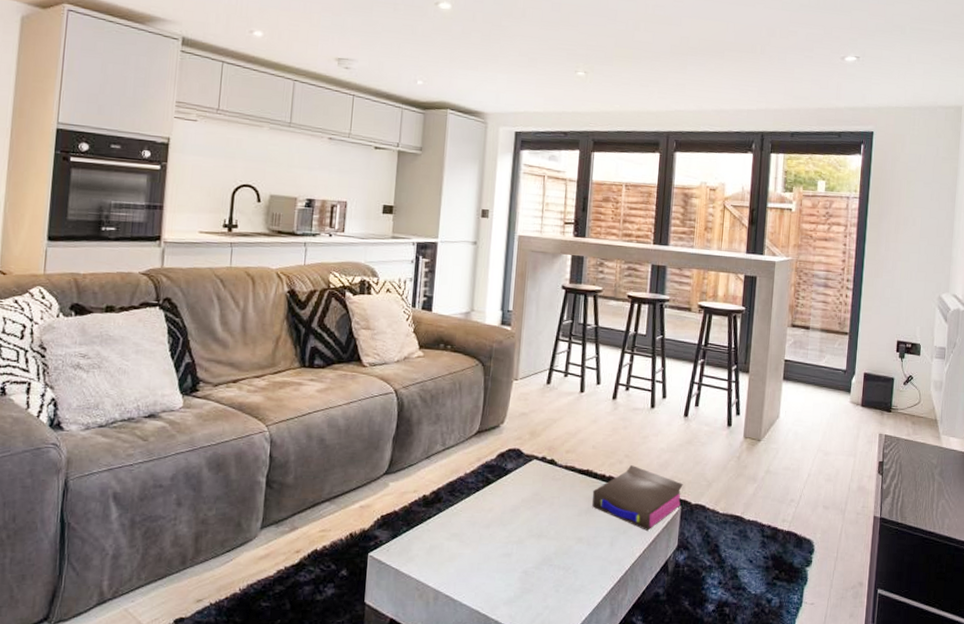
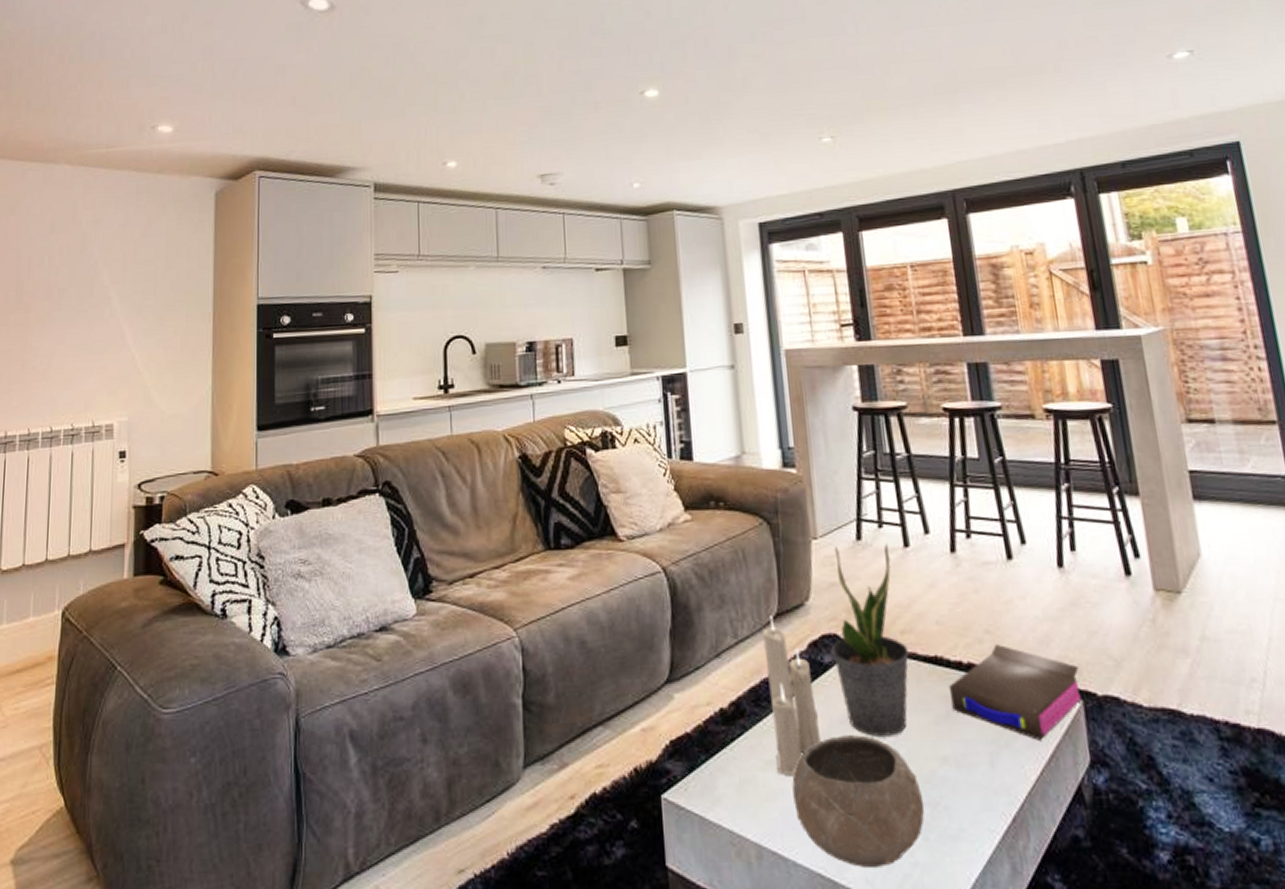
candle: none [459,432,496,544] -> present [763,616,822,775]
bowl: none [467,519,560,609] -> present [792,735,925,869]
potted plant: none [513,387,570,522] -> present [831,543,909,736]

